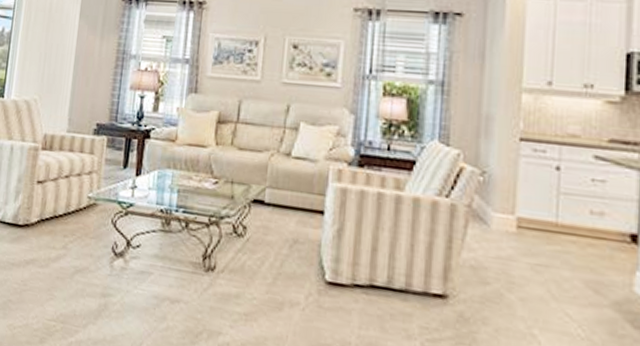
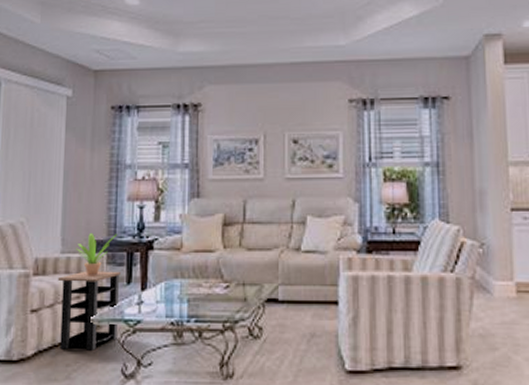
side table: none [60,151,118,226] -> present [57,271,120,350]
potted plant: none [80,116,119,157] -> present [76,232,118,276]

